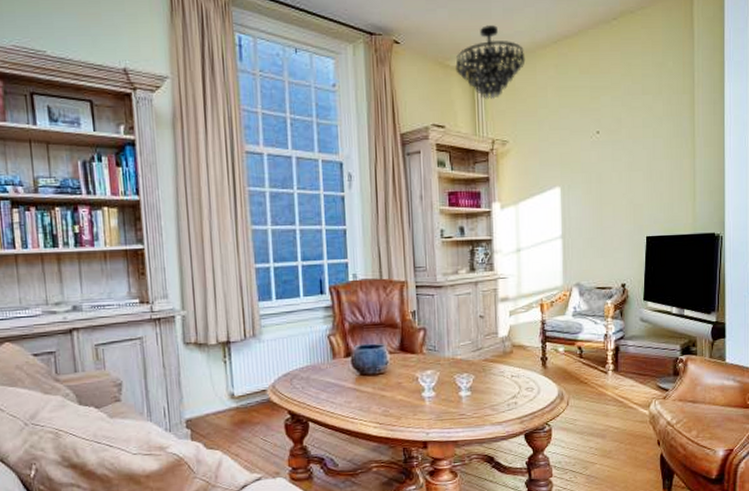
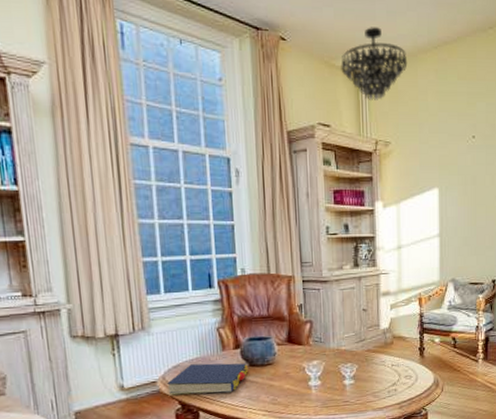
book: none [277,371,360,405] -> present [167,363,249,396]

